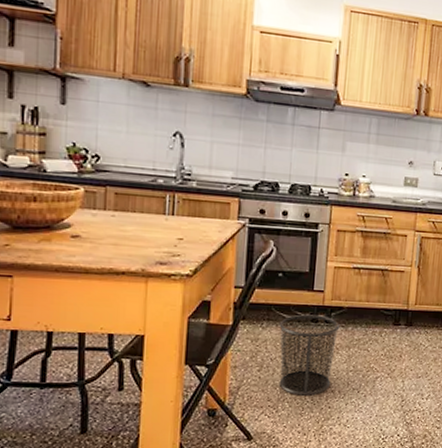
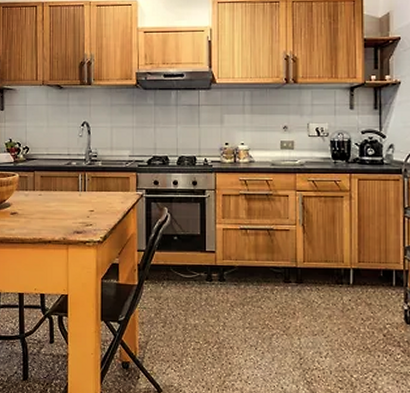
waste bin: present [279,314,340,396] -> none [178,274,233,351]

